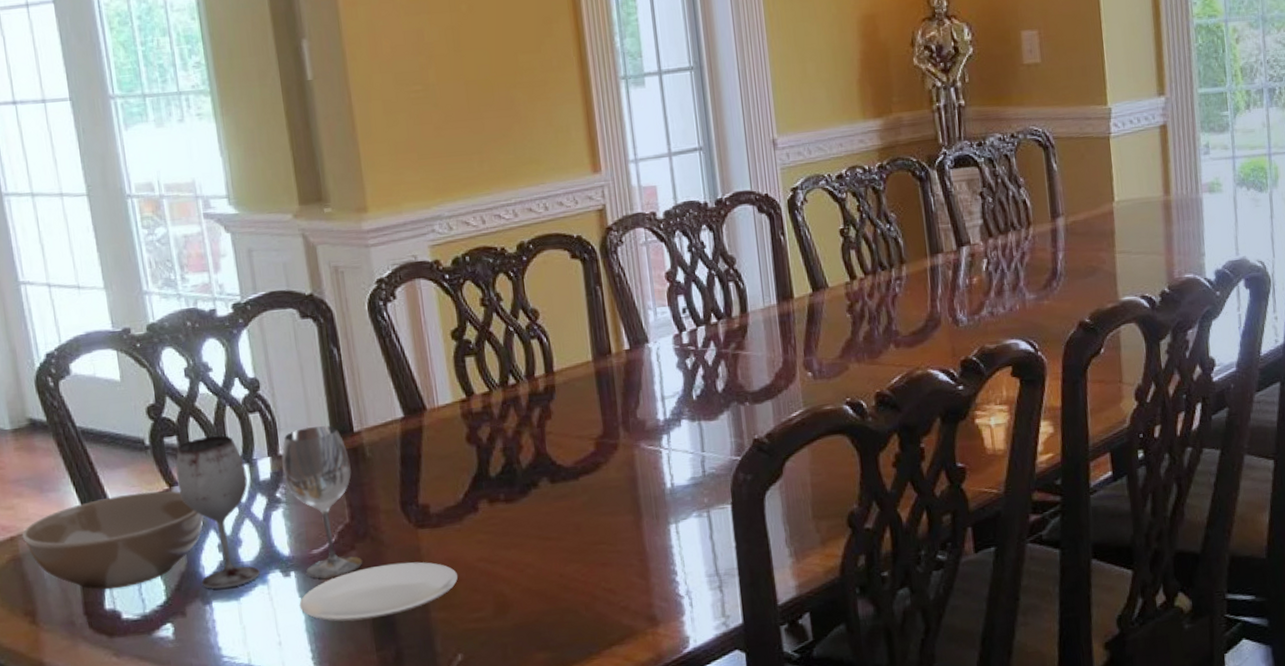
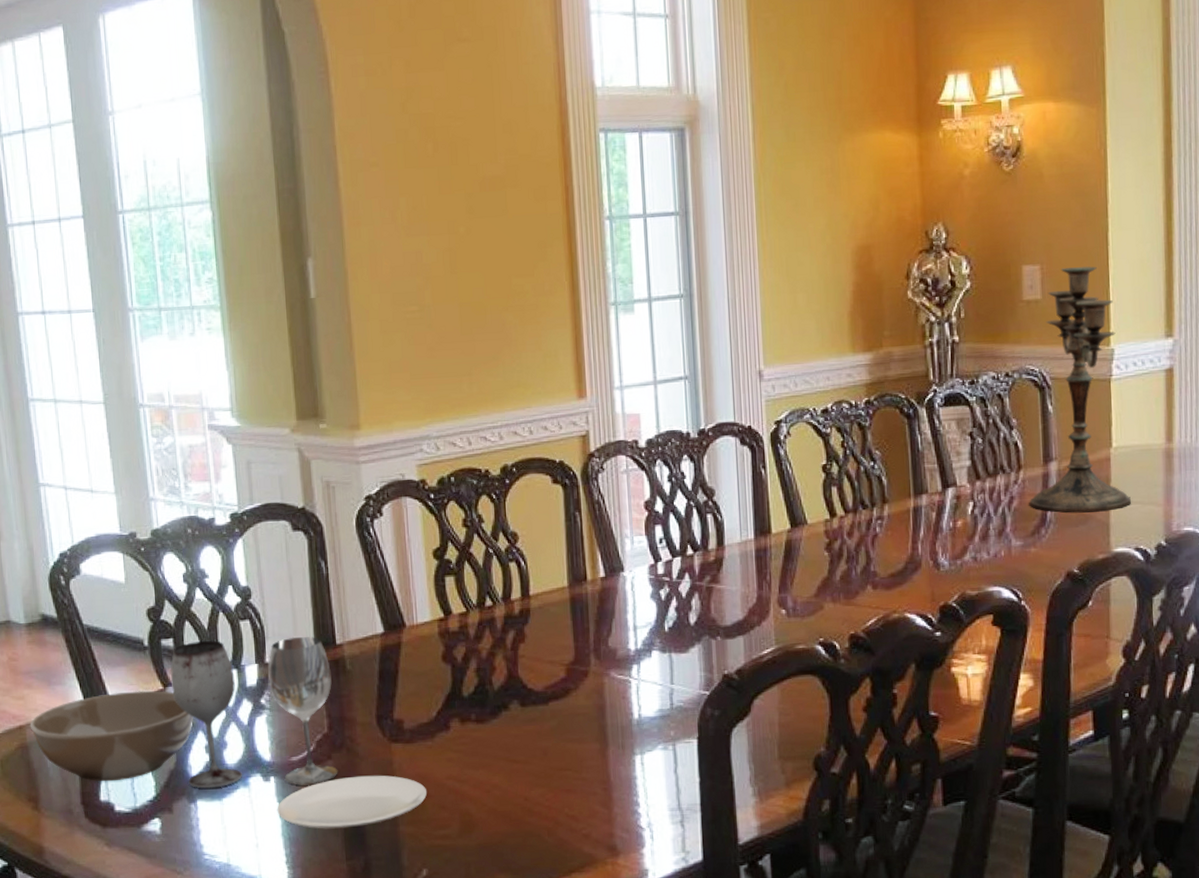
candelabra: none [1040,30,1135,266] -> present [1029,266,1131,513]

